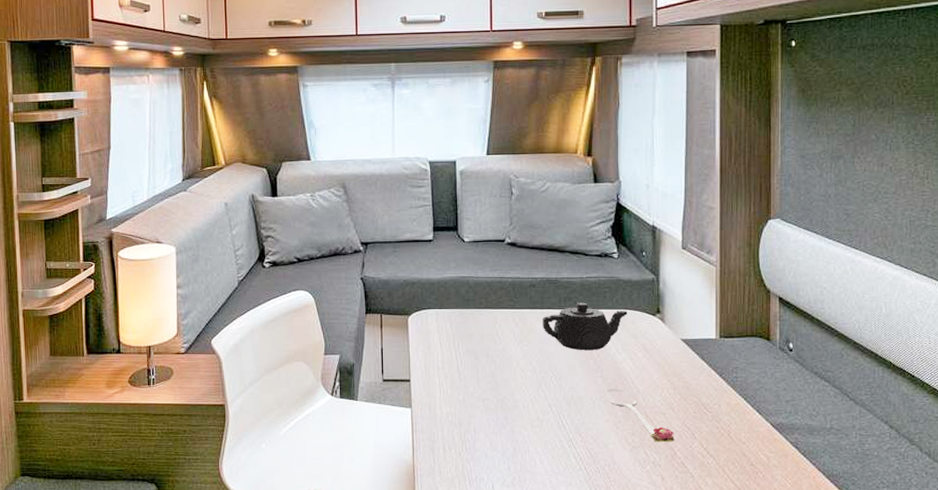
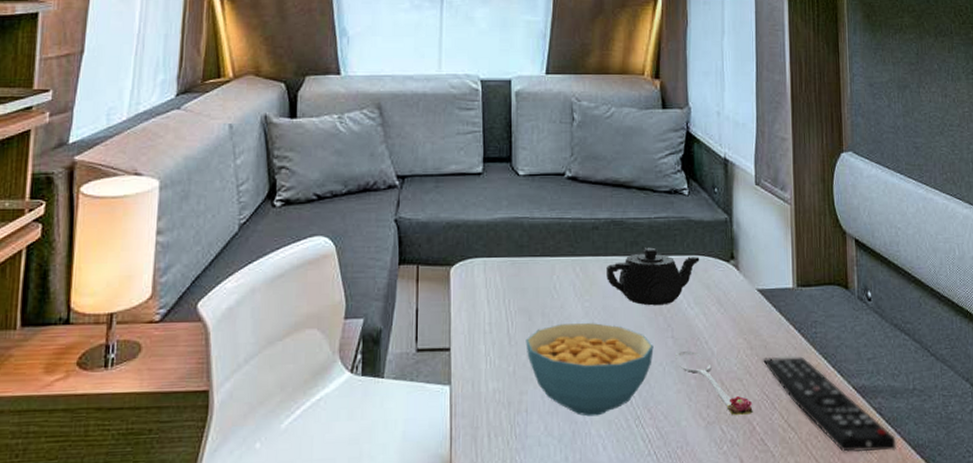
cereal bowl: none [473,364,585,437] -> present [526,323,654,417]
remote control: none [685,397,810,478] -> present [763,356,896,452]

